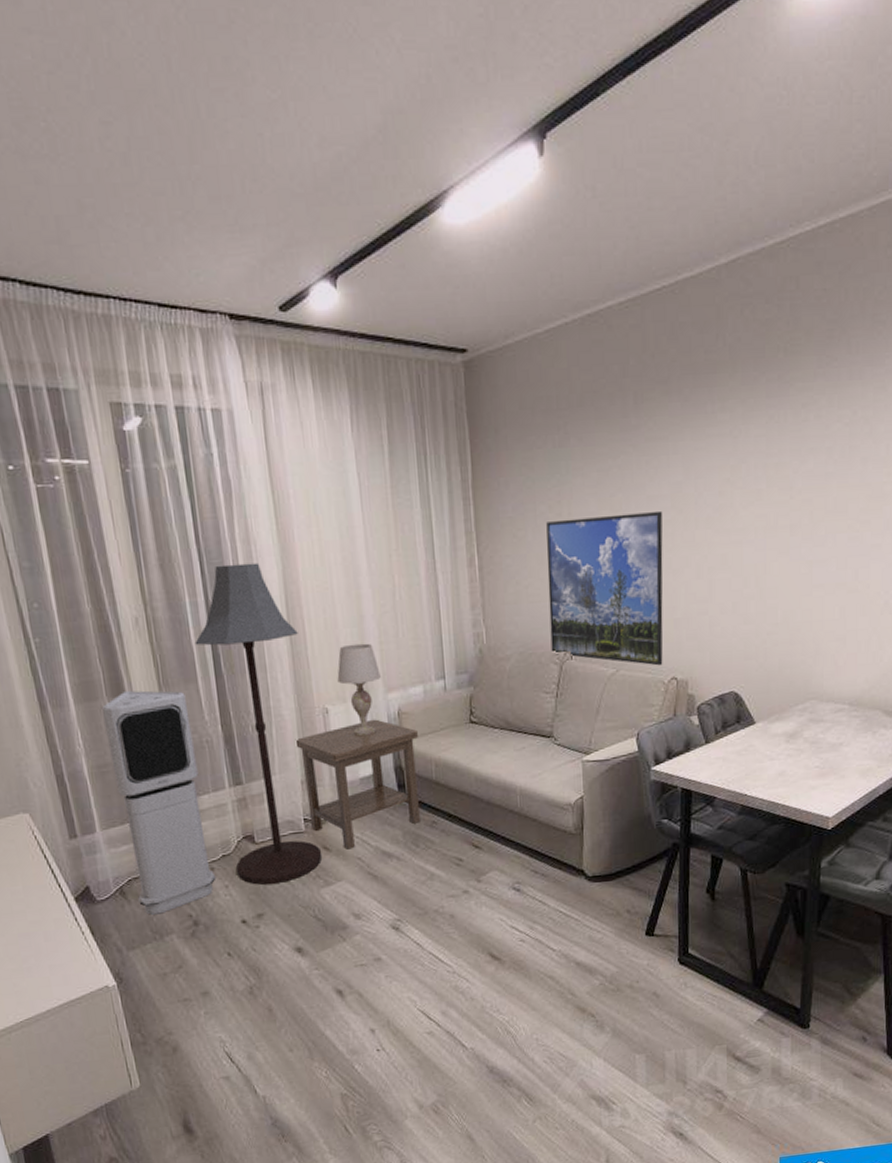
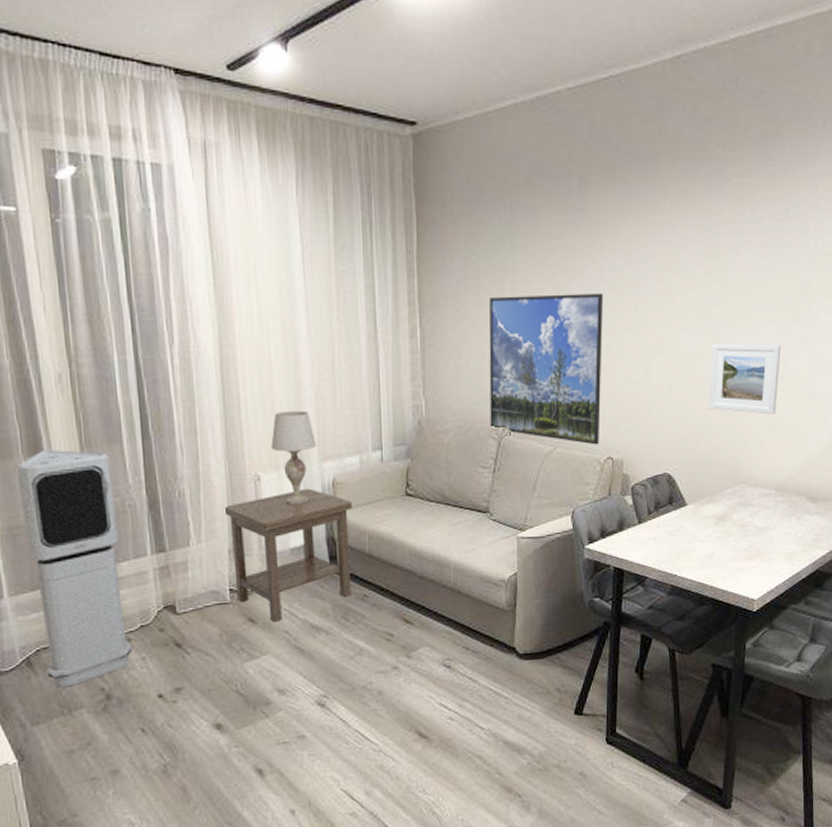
floor lamp: present [195,562,323,885] -> none [121,323,248,657]
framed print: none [775,554,852,628] -> present [708,343,781,415]

